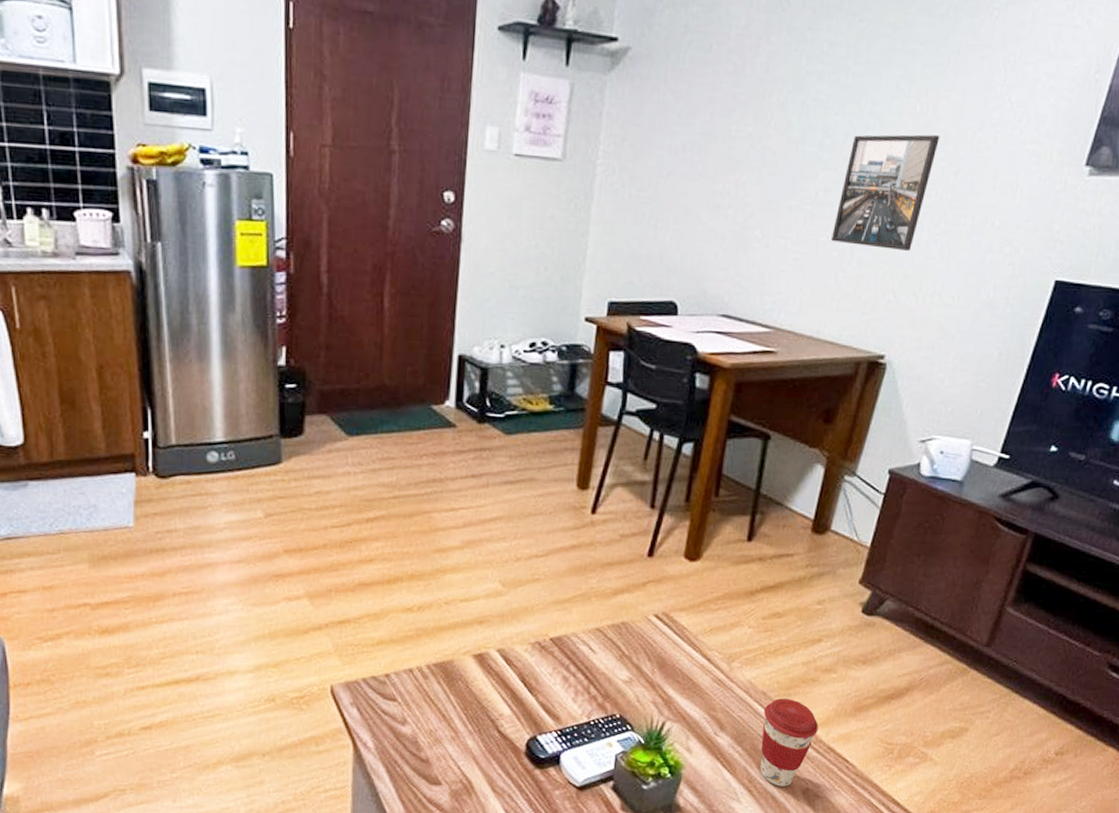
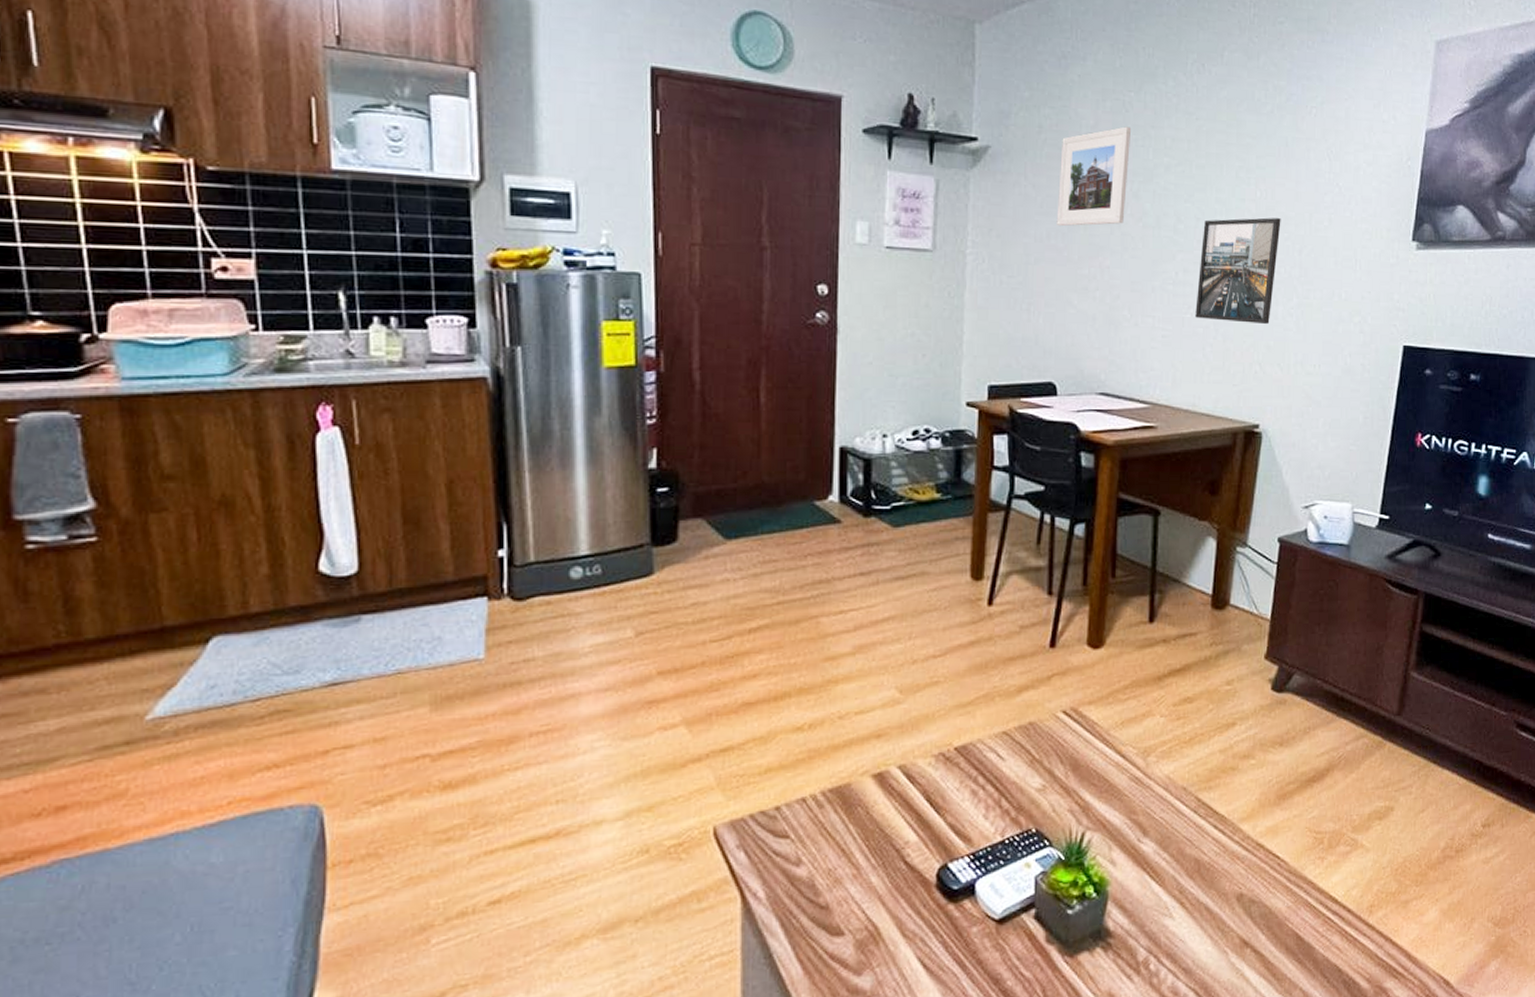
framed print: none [694,28,786,138] -> present [1056,126,1132,227]
coffee cup: present [760,698,819,787] -> none [1187,792,1244,895]

